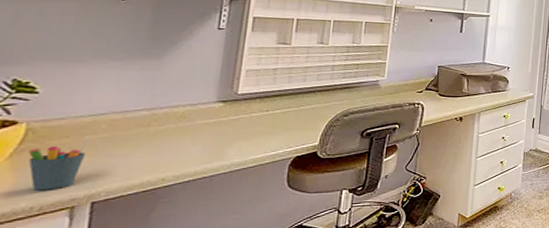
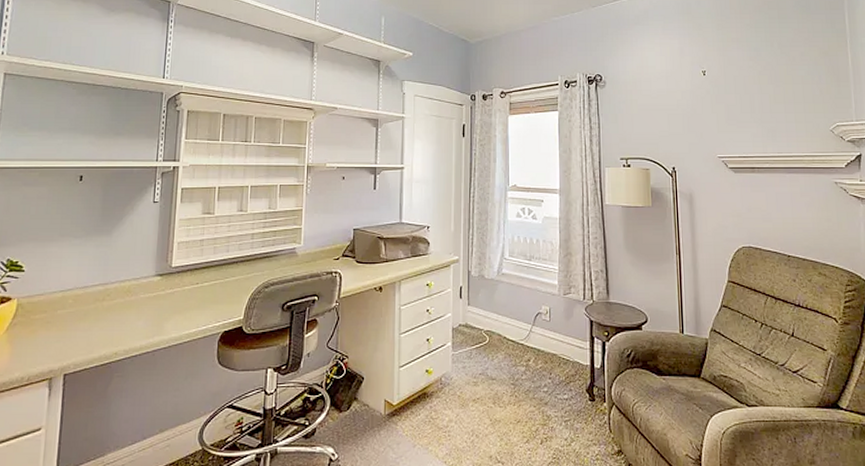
pen holder: present [28,138,91,191] -> none [19,313,61,362]

